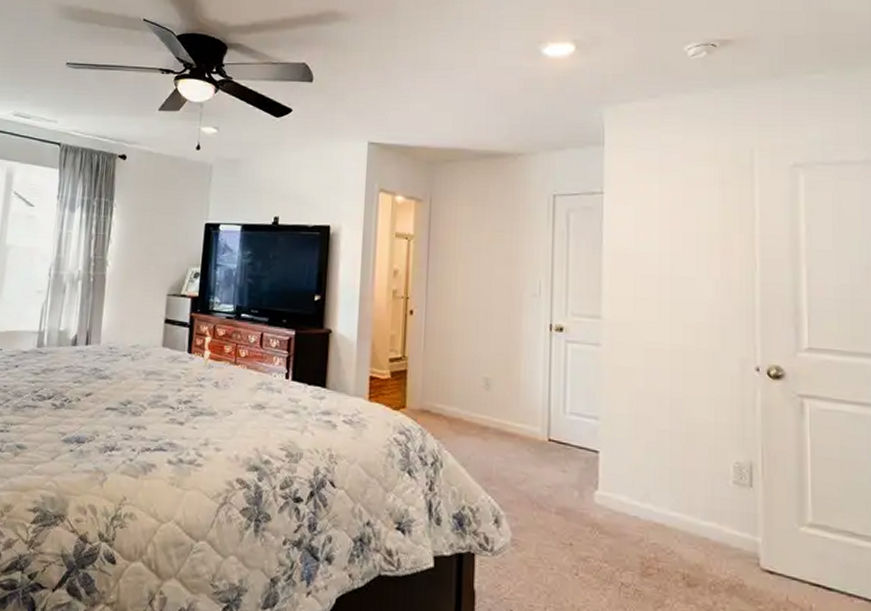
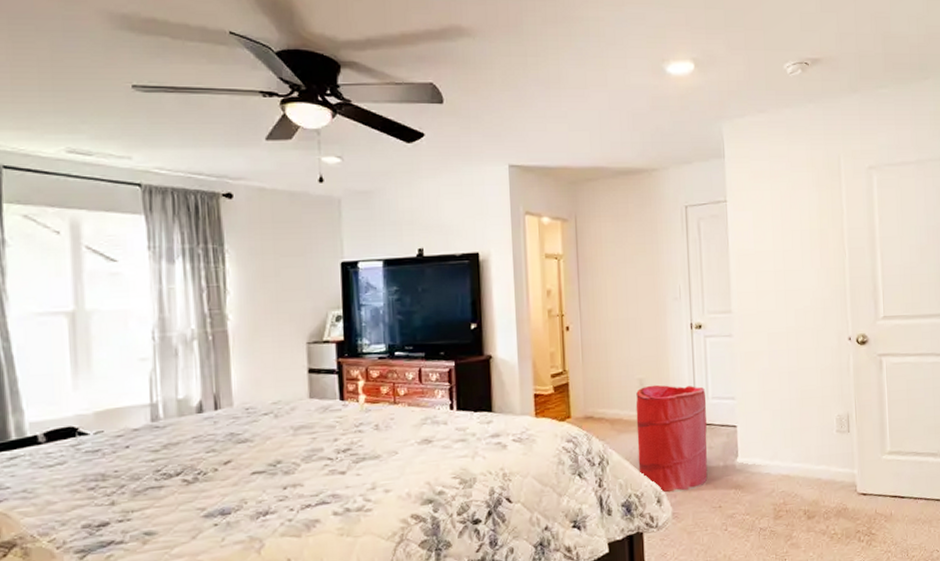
laundry hamper: none [476,387,563,517] -> present [636,384,708,493]

